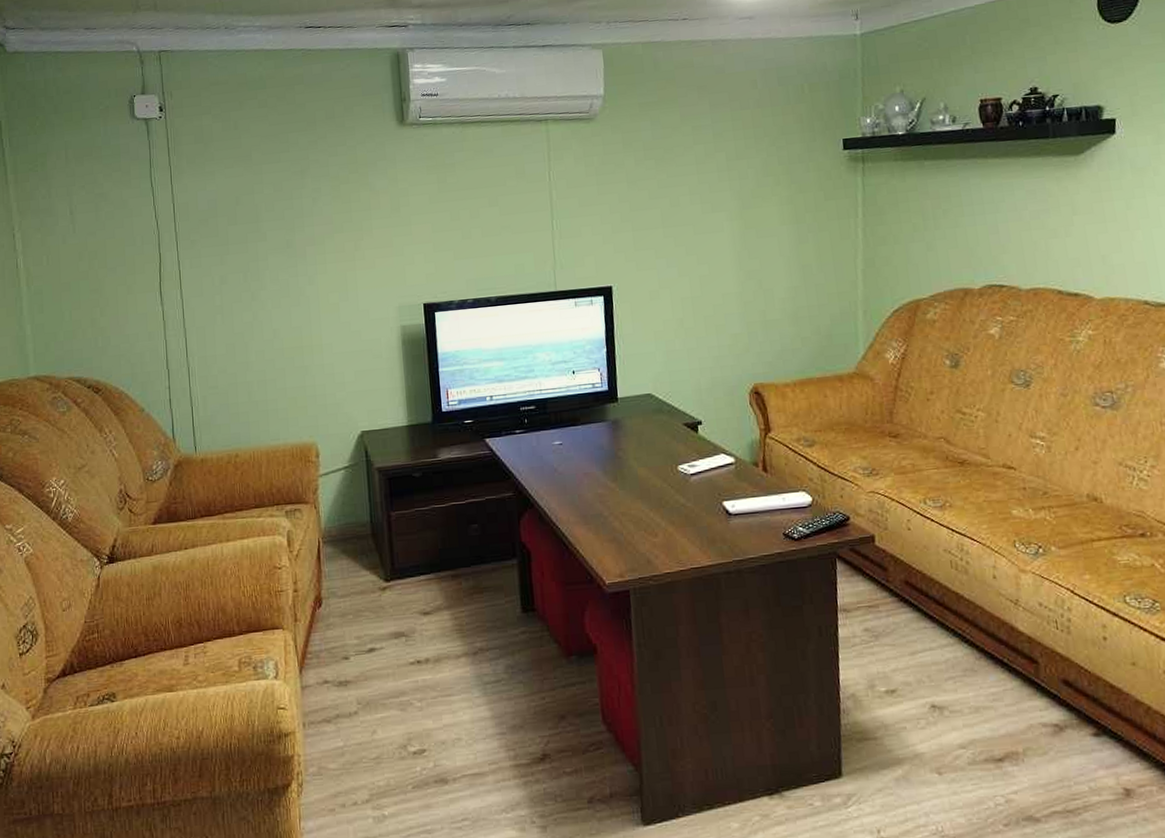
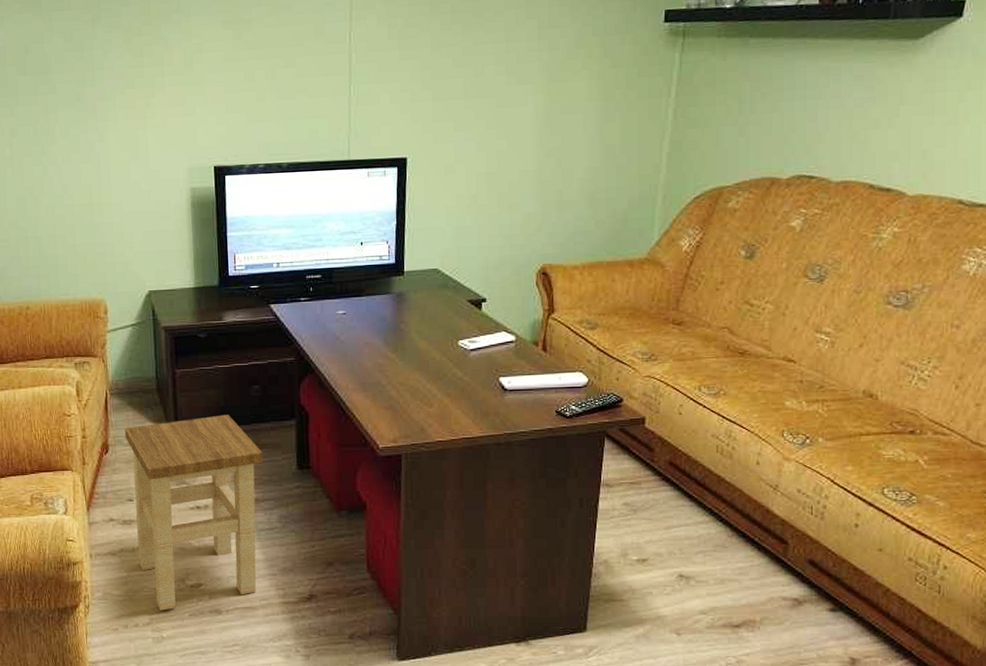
stool: none [338,557,486,784] -> present [124,414,263,611]

